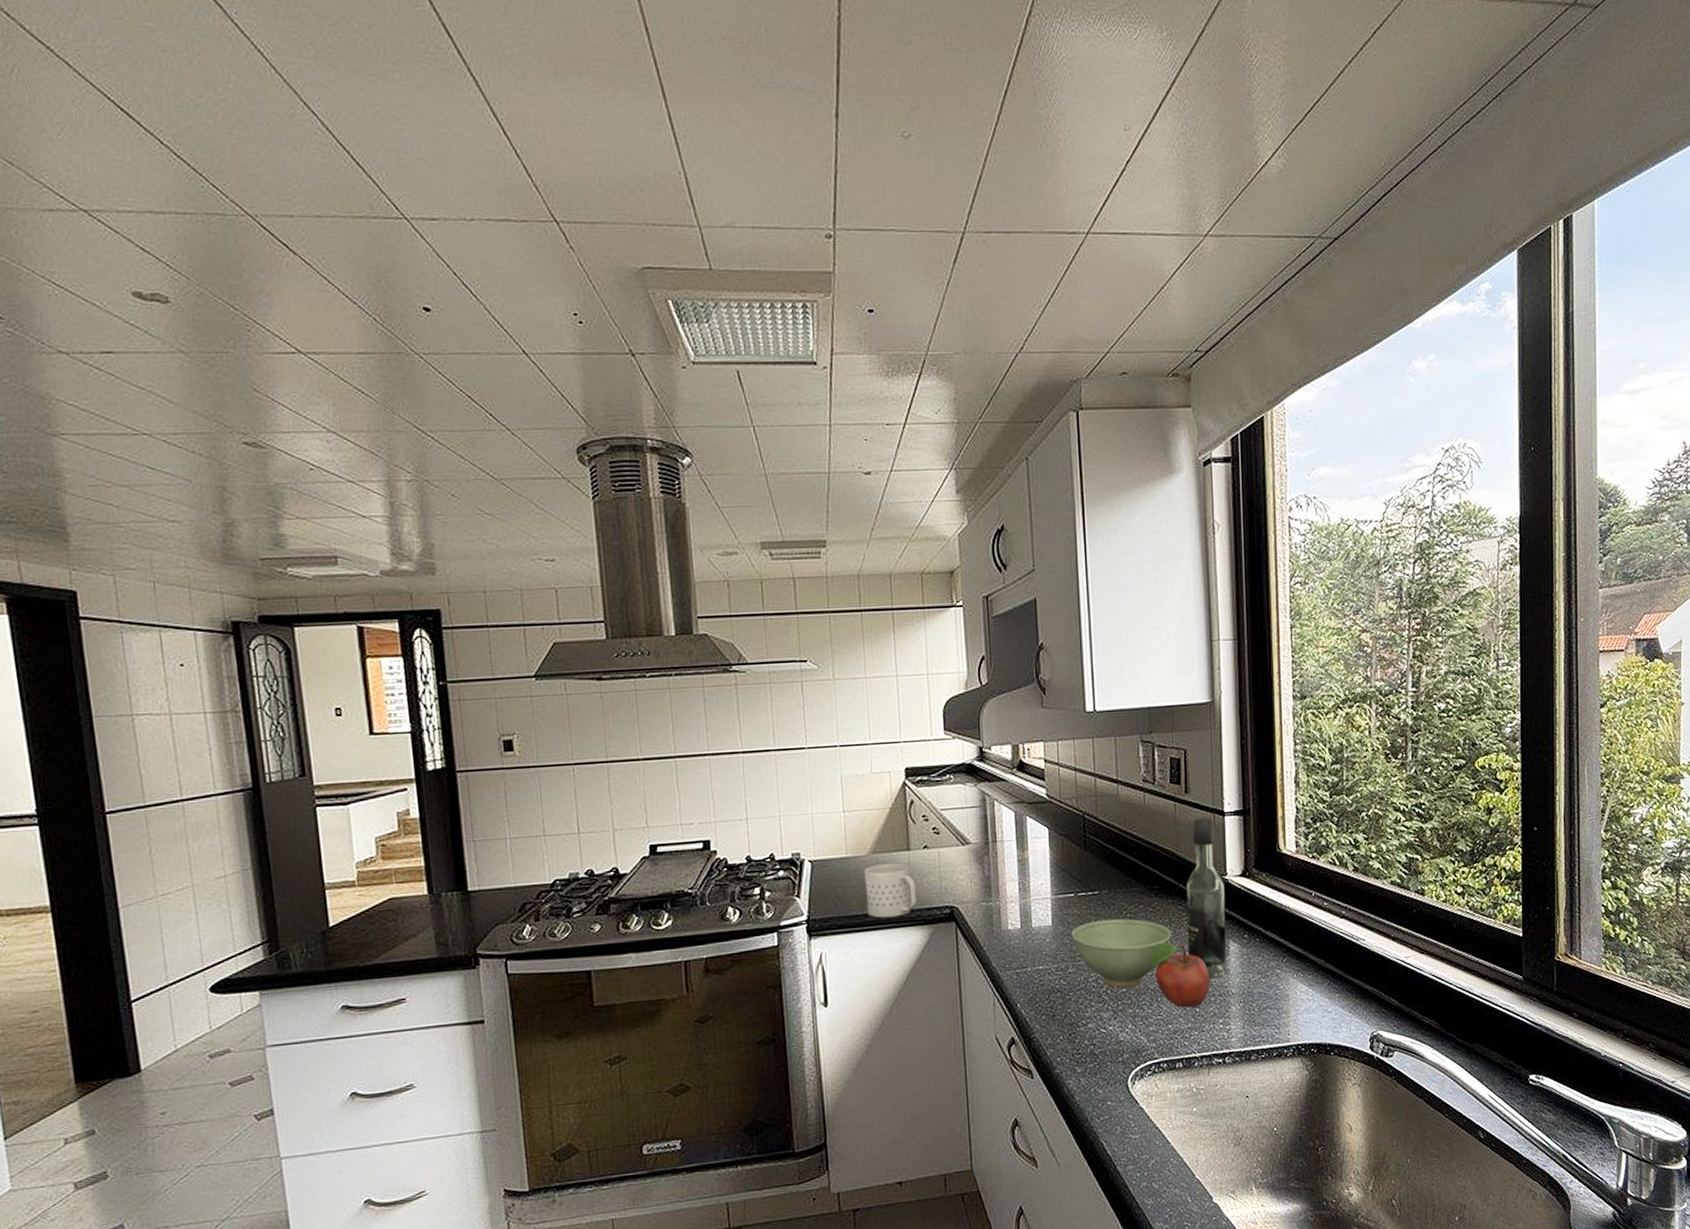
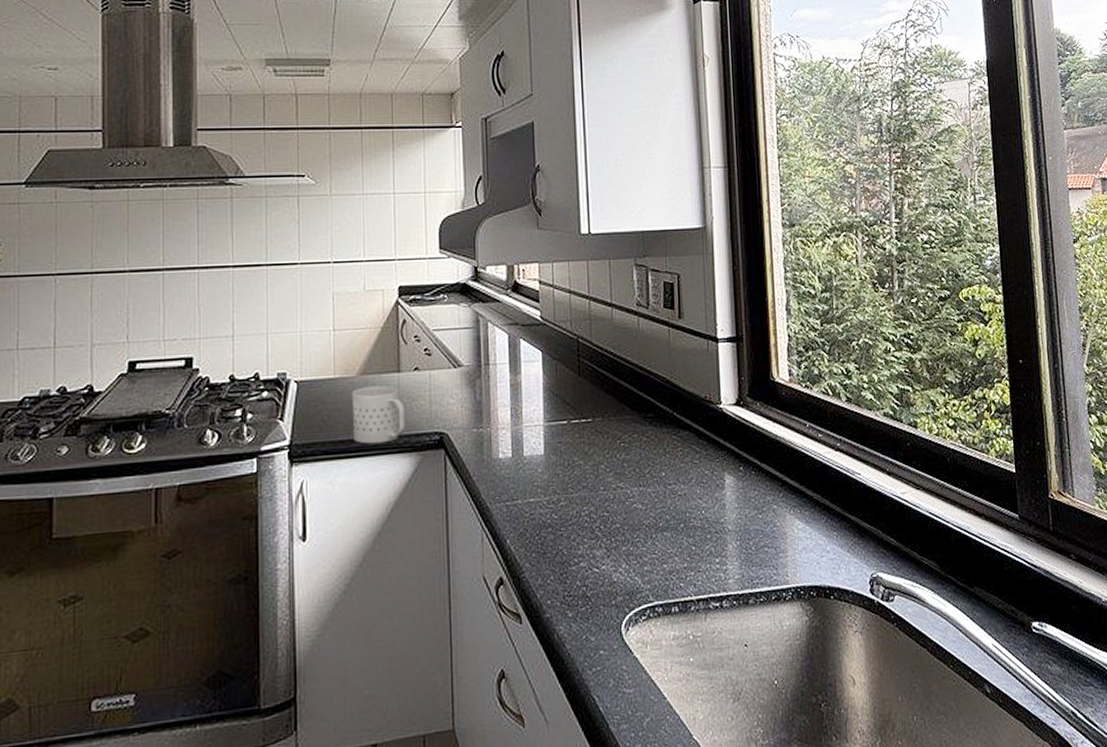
bowl: present [1071,918,1172,987] -> none [563,448,666,523]
fruit: present [1149,941,1210,1008] -> none [644,473,706,546]
bottle: present [1186,816,1228,979] -> none [680,342,724,514]

